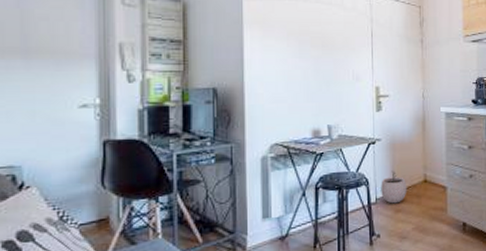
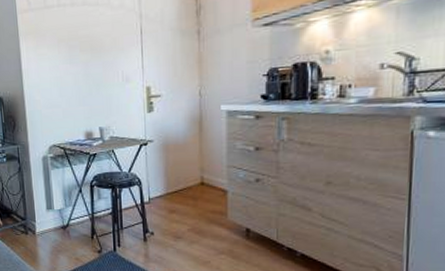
plant pot: present [381,170,407,204] -> none [154,172,182,204]

